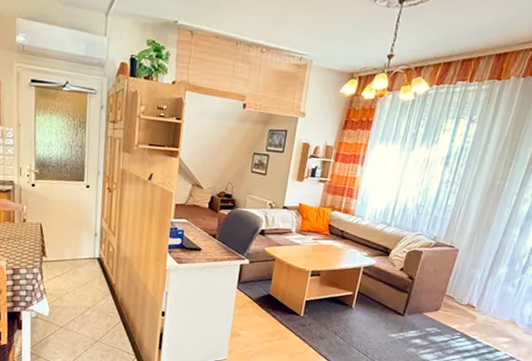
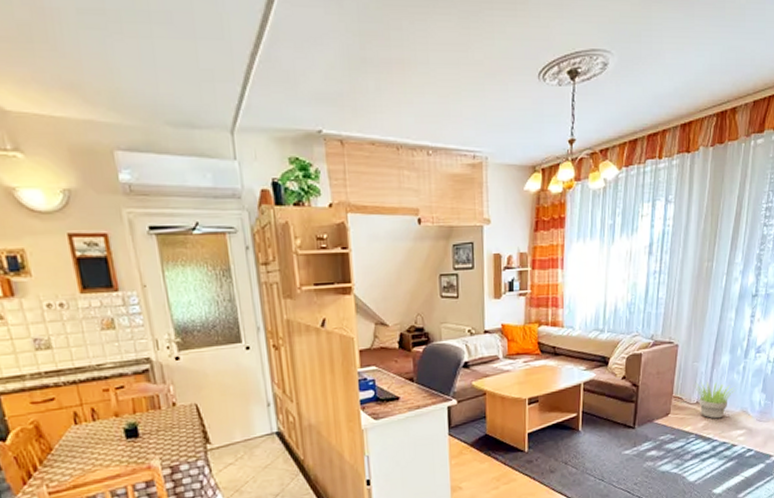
potted plant: none [467,287,508,324] -> present [694,382,736,419]

